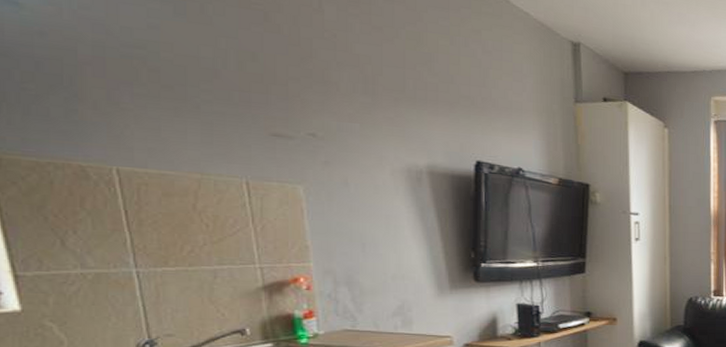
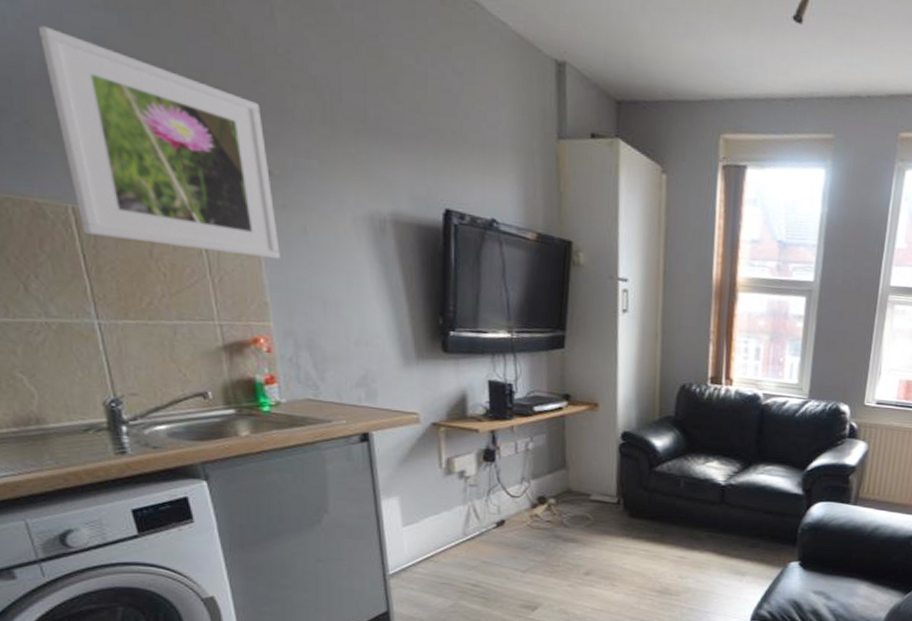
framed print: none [93,15,322,208] -> present [37,25,280,260]

